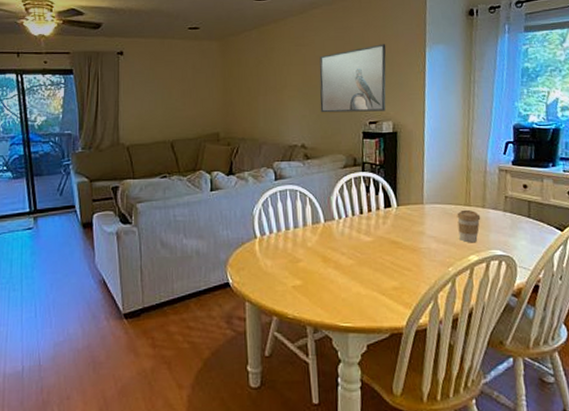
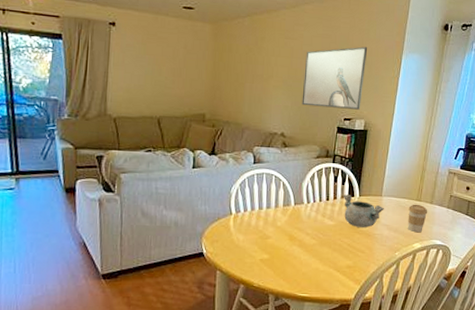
decorative bowl: none [378,205,428,242] -> present [343,194,384,227]

